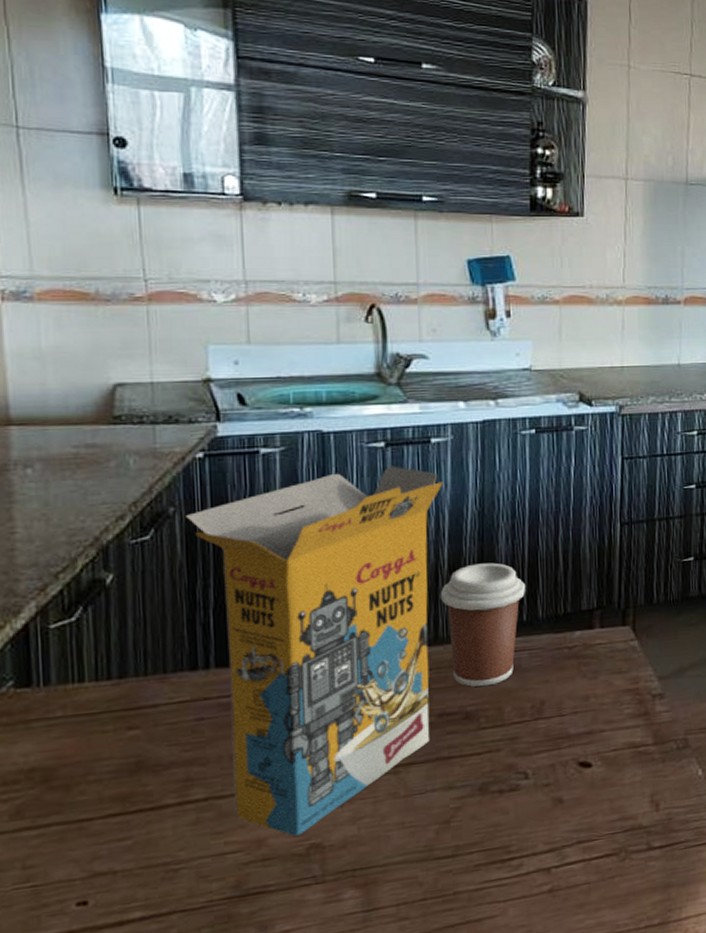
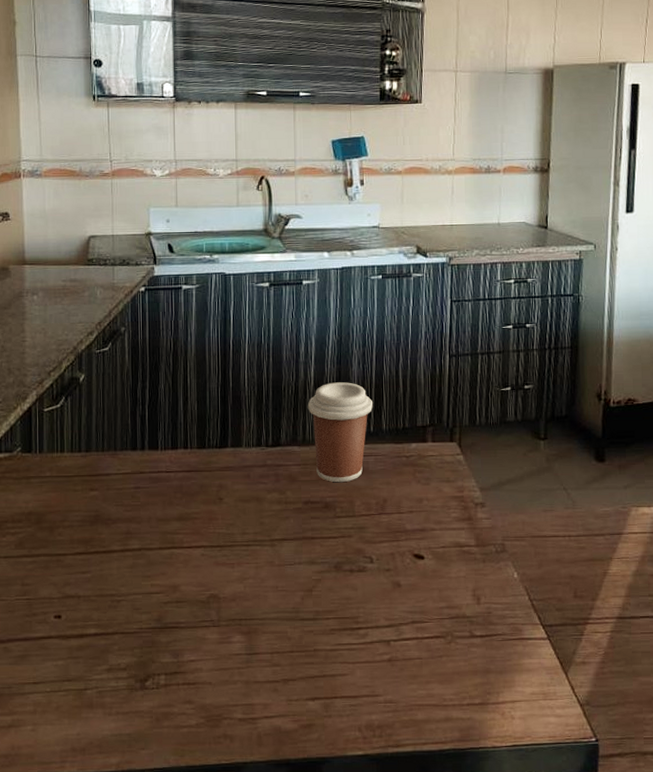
cereal box: present [186,466,443,837] -> none [132,301,311,587]

